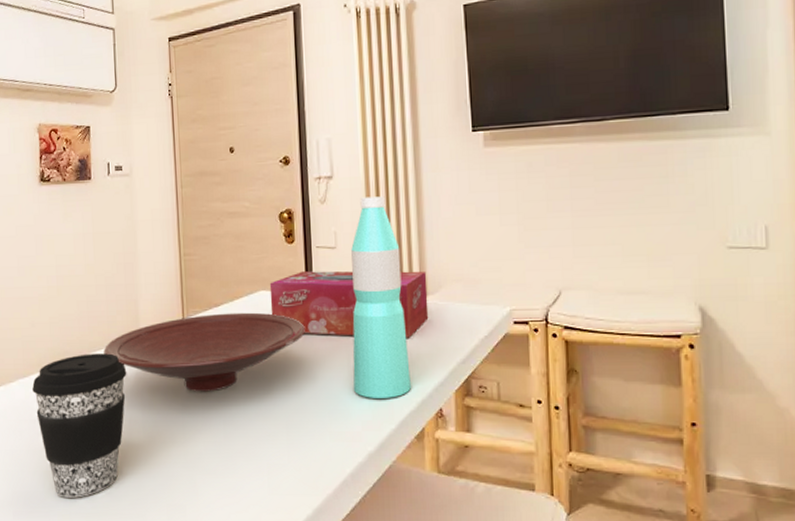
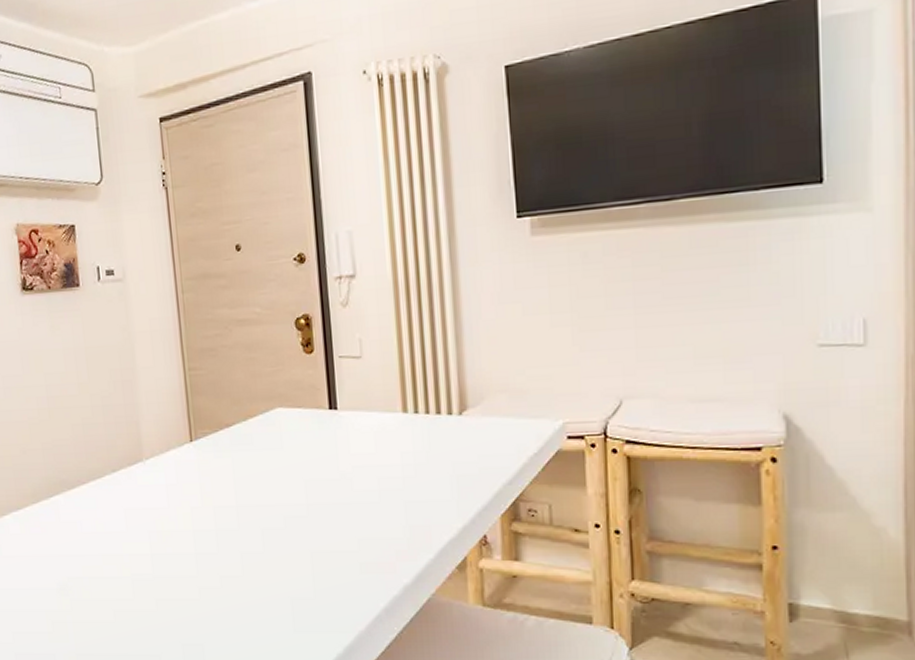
coffee cup: present [32,353,127,498] -> none [27,481,132,639]
bowl: present [103,312,305,392] -> none [104,432,329,522]
tissue box: present [269,271,429,338] -> none [287,381,470,458]
water bottle: present [351,196,411,398] -> none [379,296,451,525]

